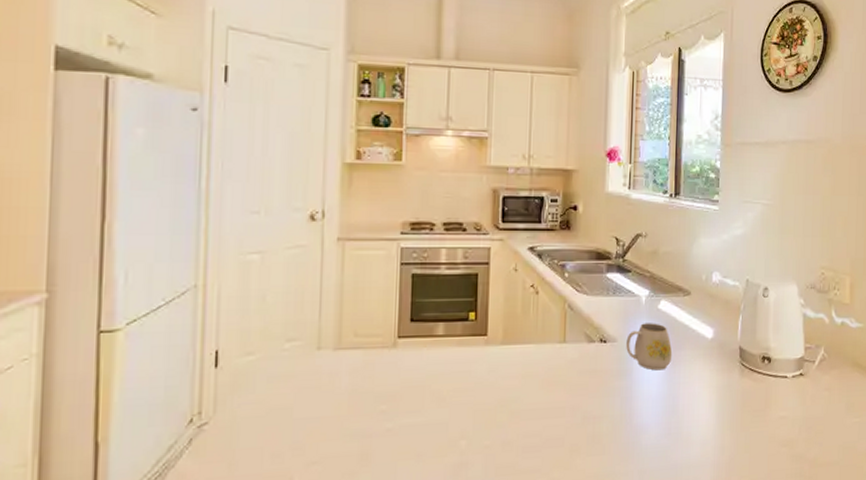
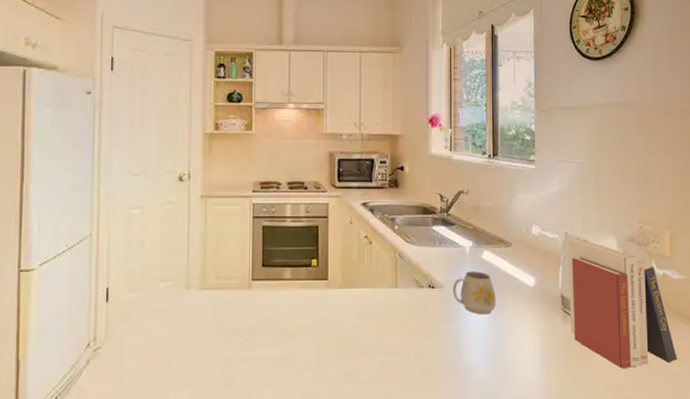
books: none [747,285,851,423] -> present [567,238,677,368]

